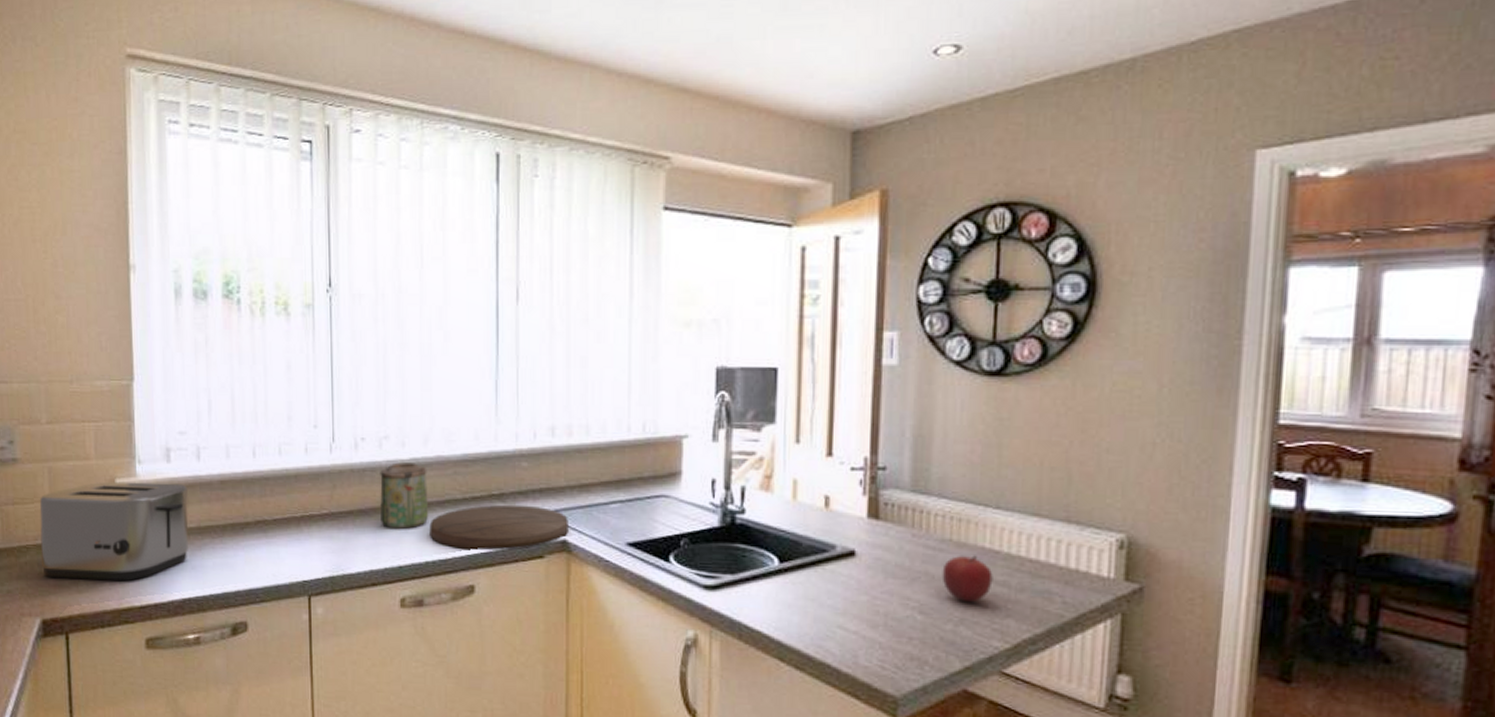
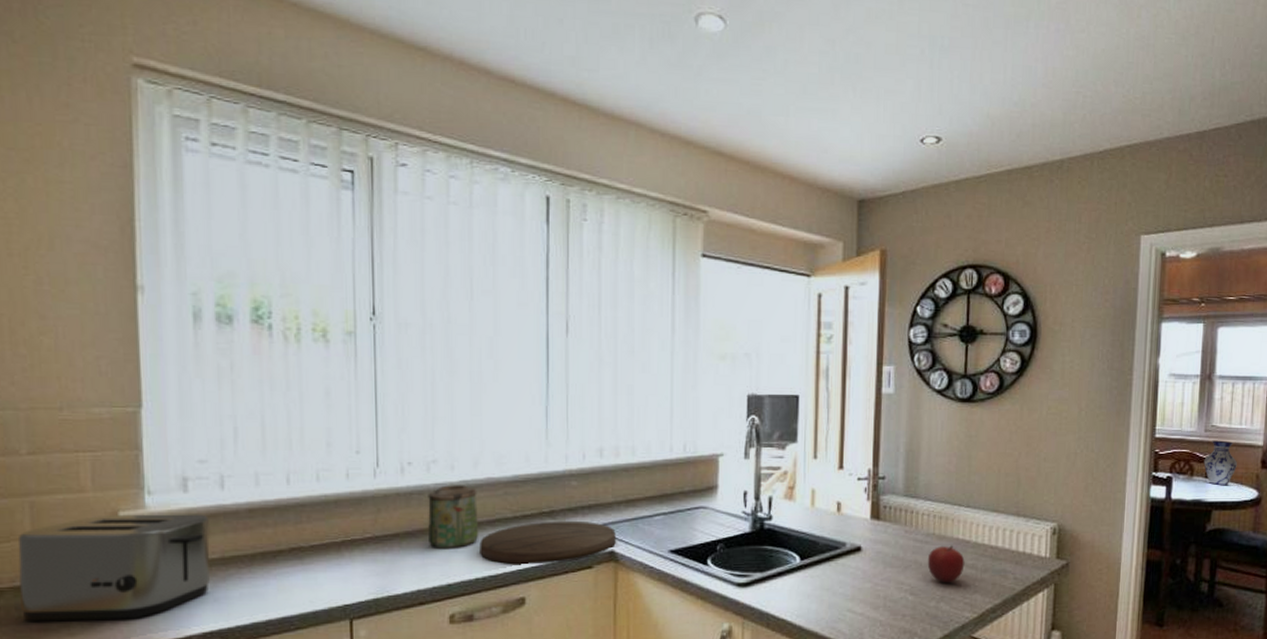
vase: none [1358,429,1418,494] -> present [1204,440,1238,486]

